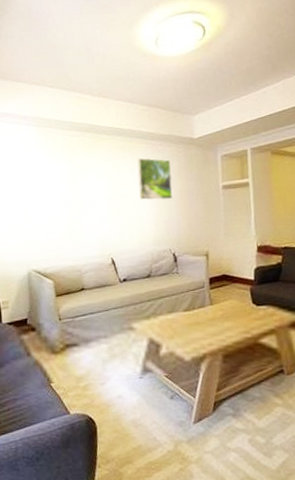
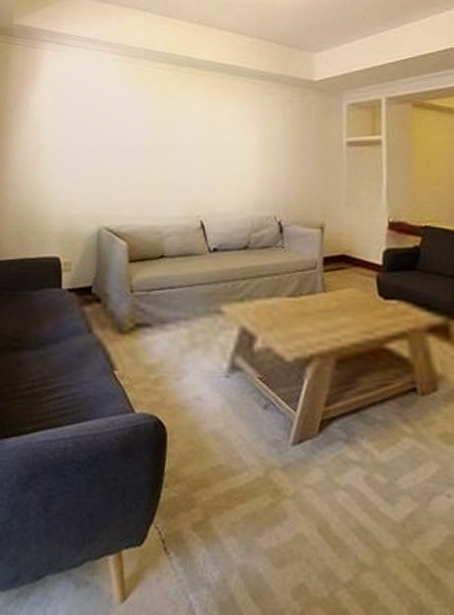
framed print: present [137,157,173,201] -> none [240,101,284,154]

